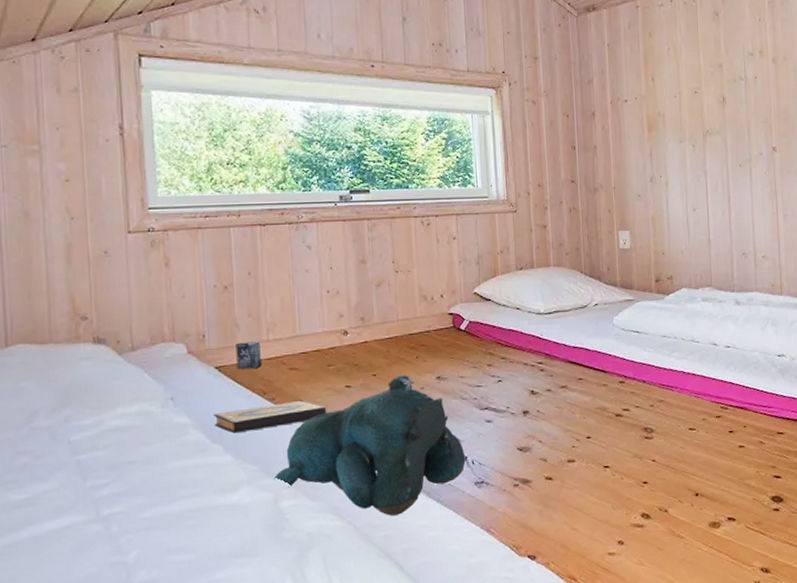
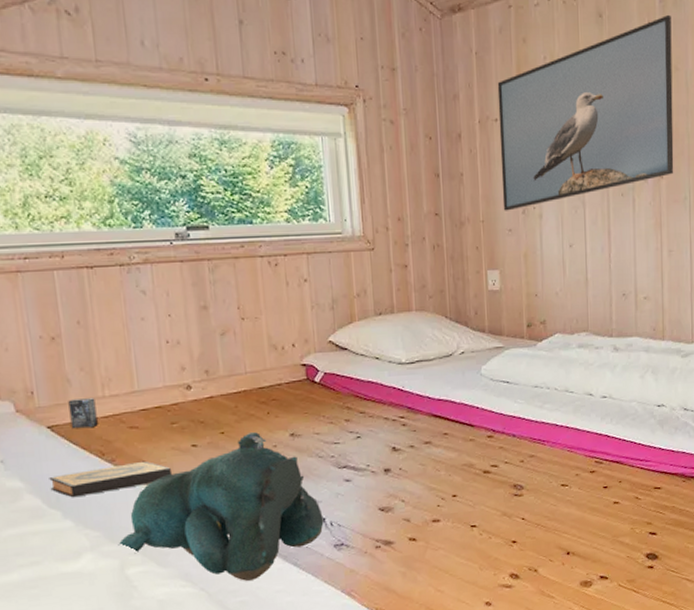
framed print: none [627,13,786,179] -> present [497,14,674,211]

